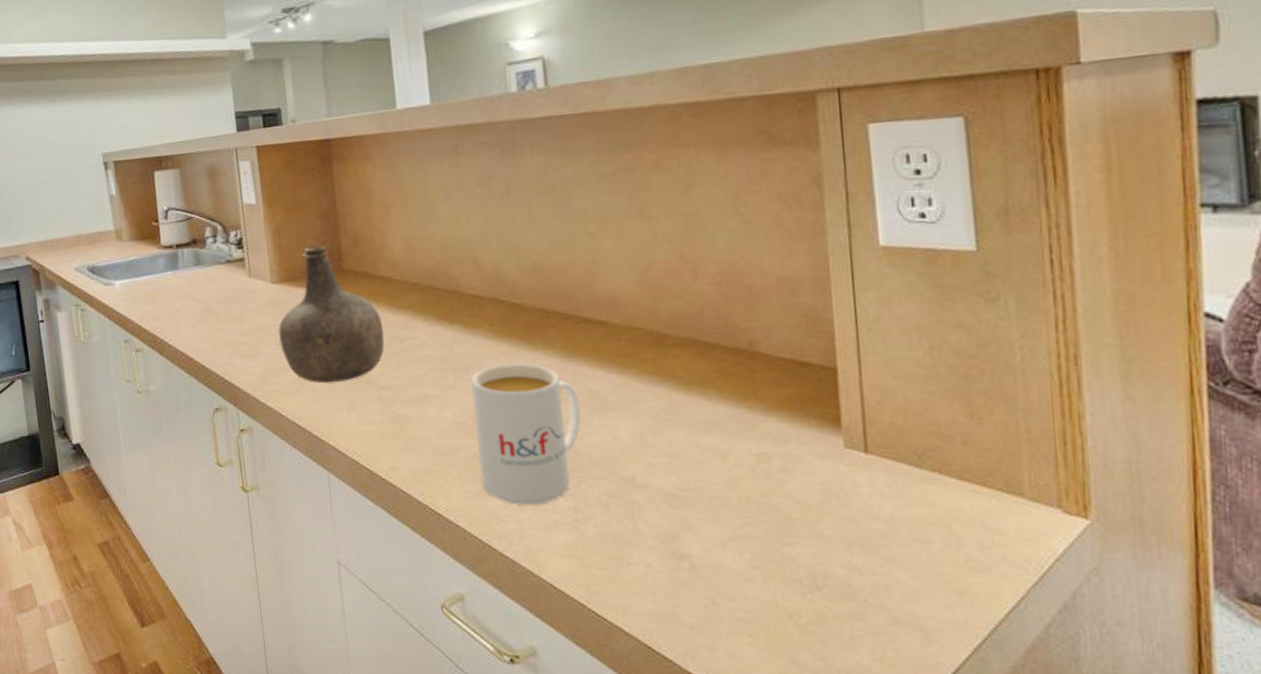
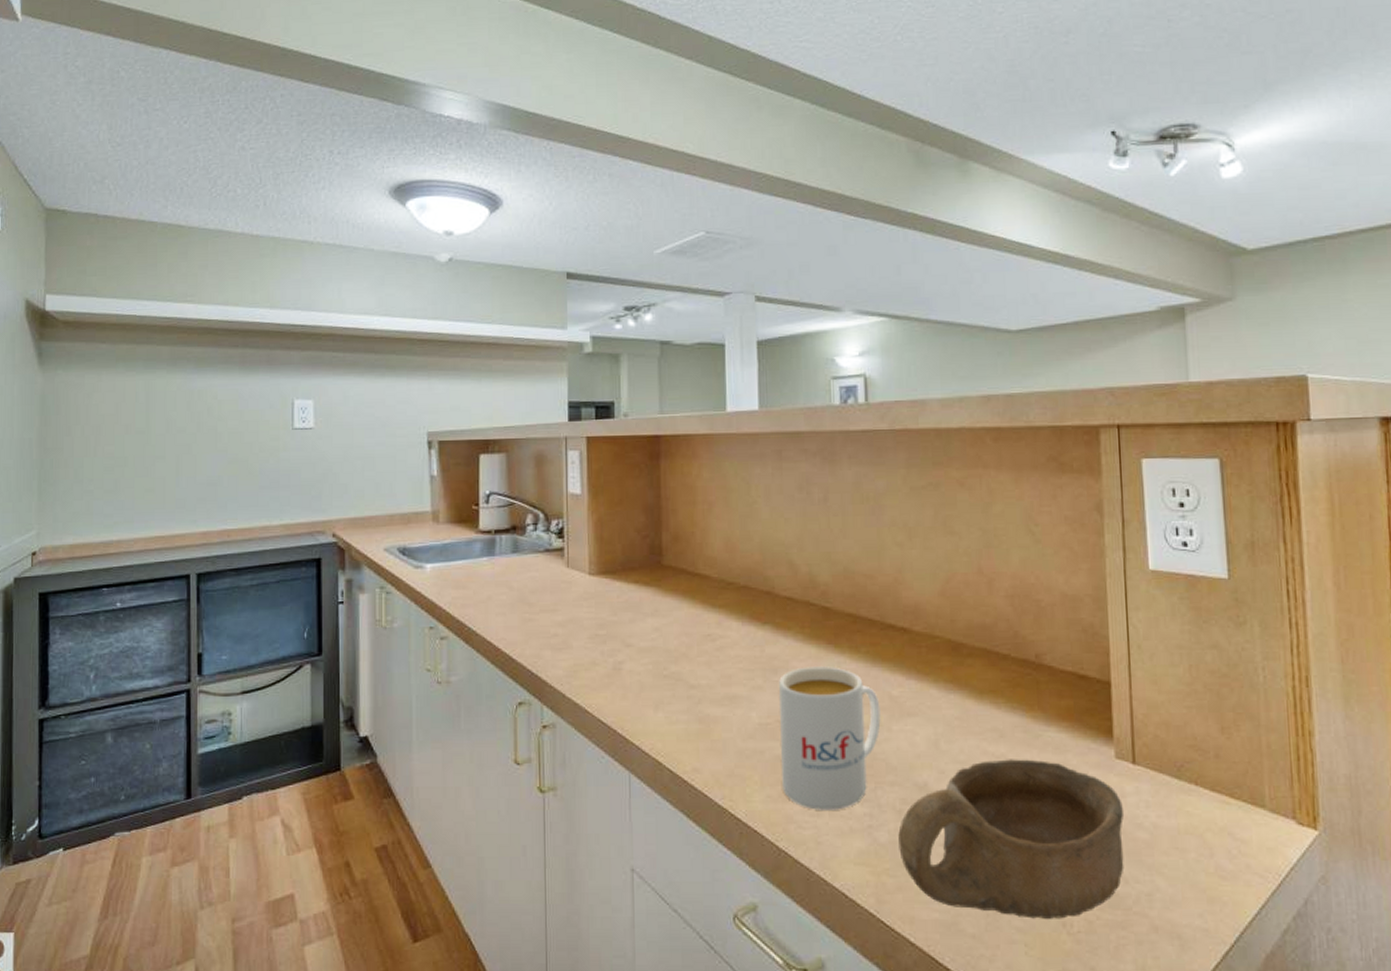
bottle: present [278,245,385,384] -> none [592,539,698,680]
bowl: none [606,450,858,612] -> present [898,759,1125,920]

